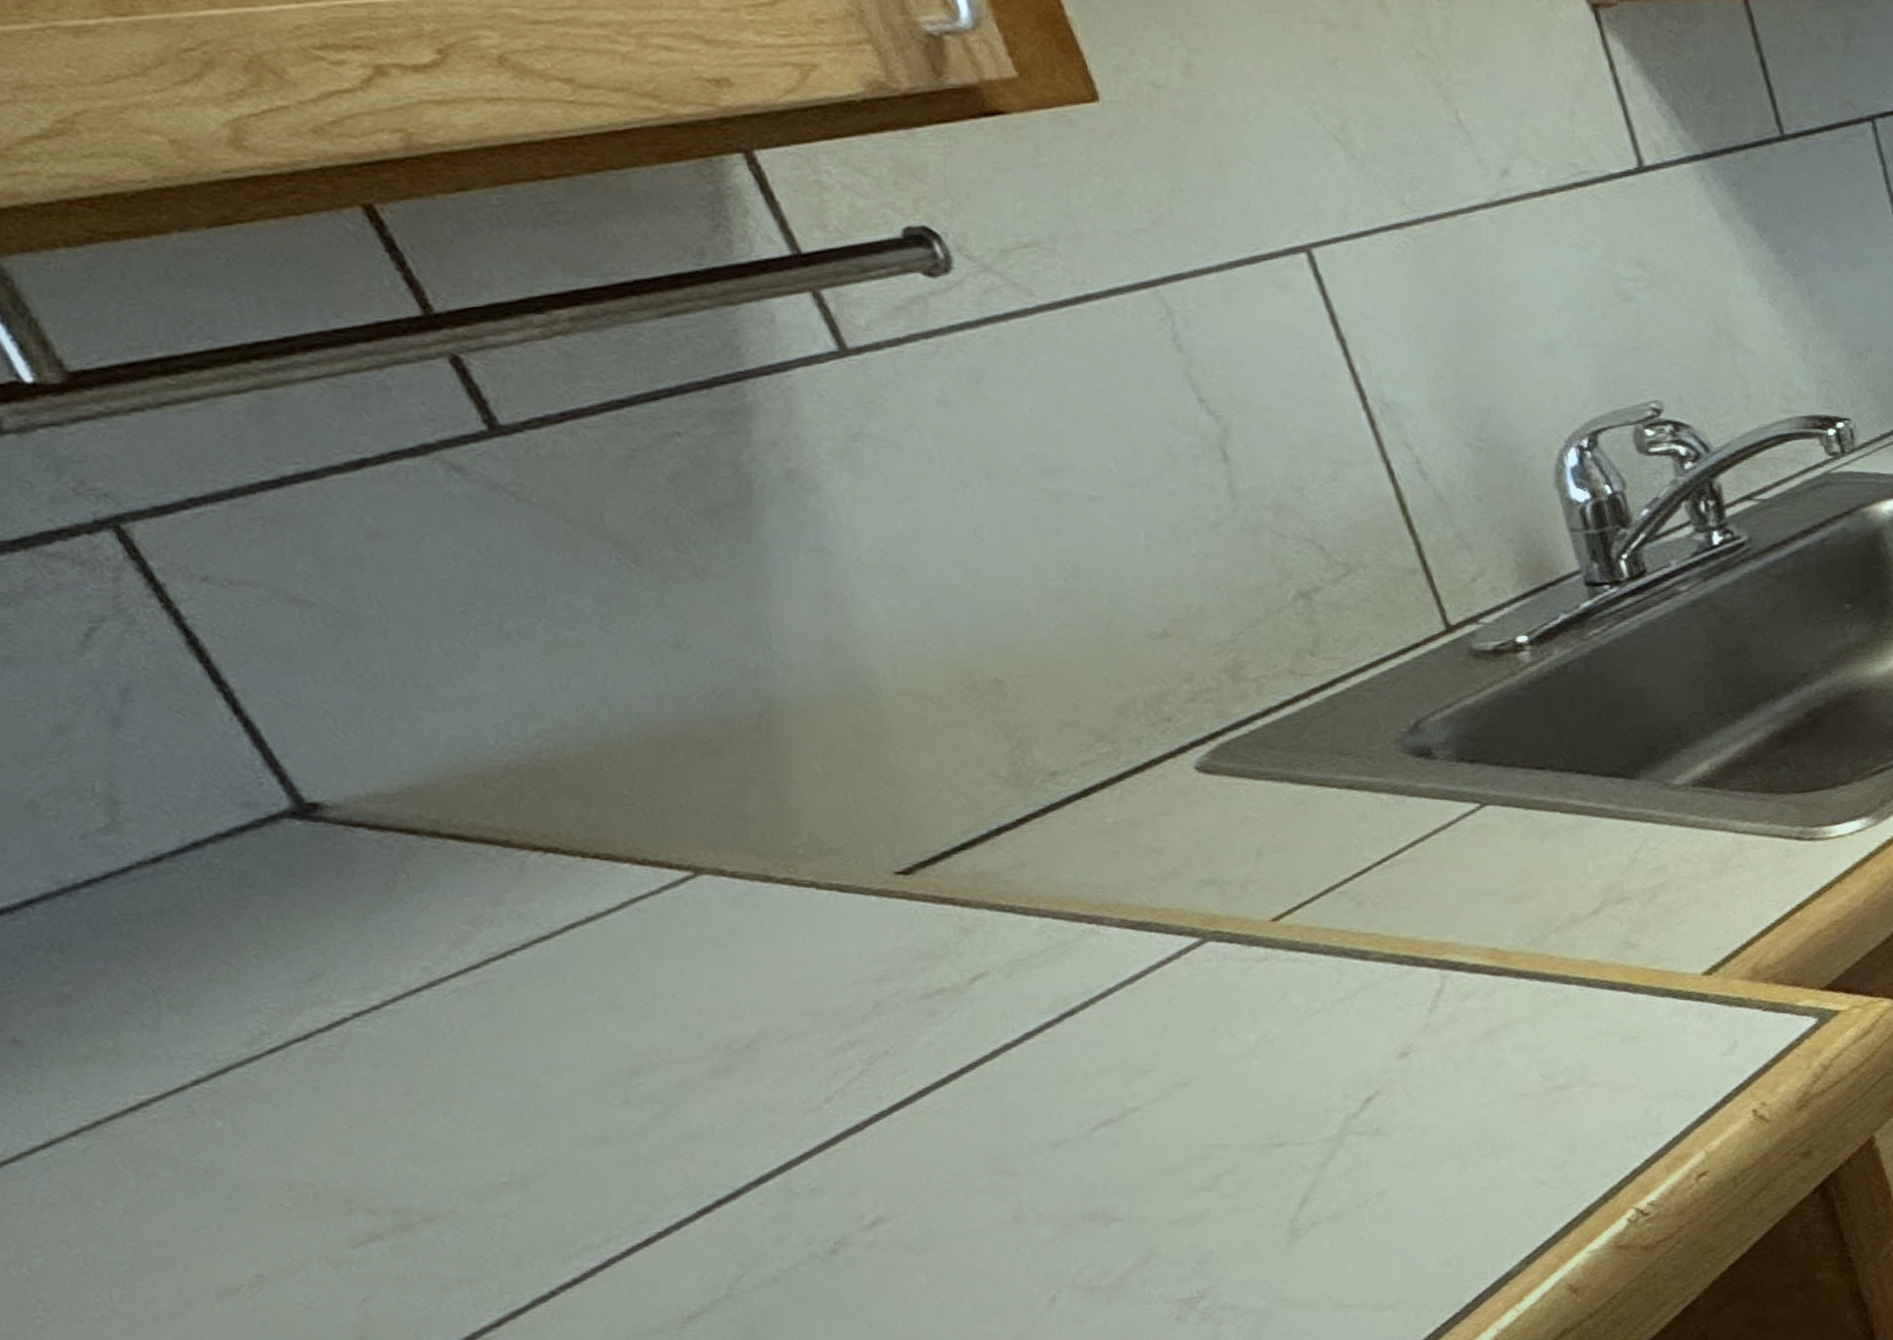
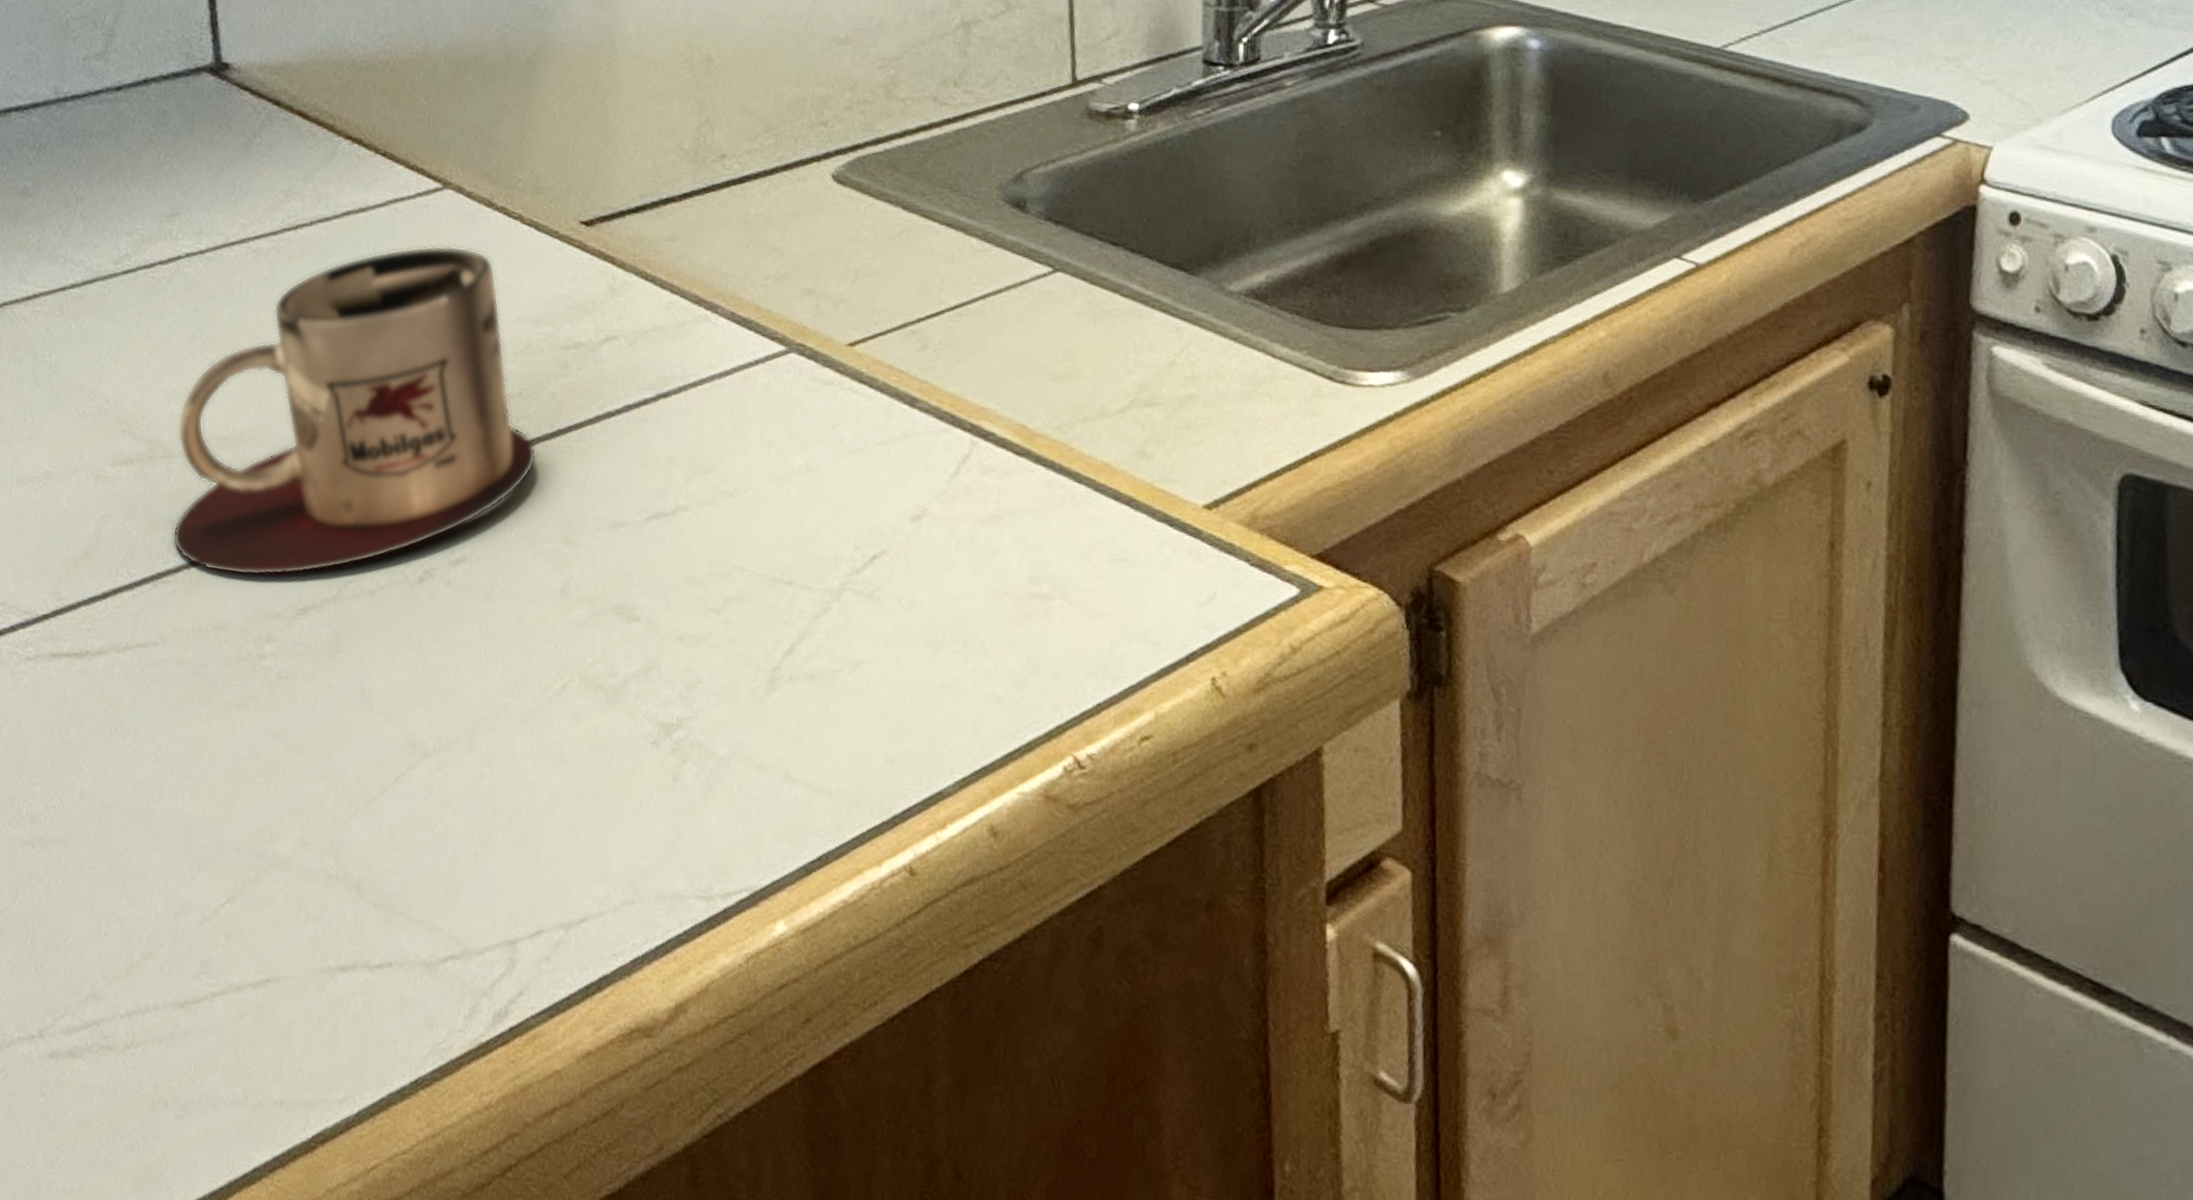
mug: none [424,927,934,1314] -> present [172,245,537,577]

